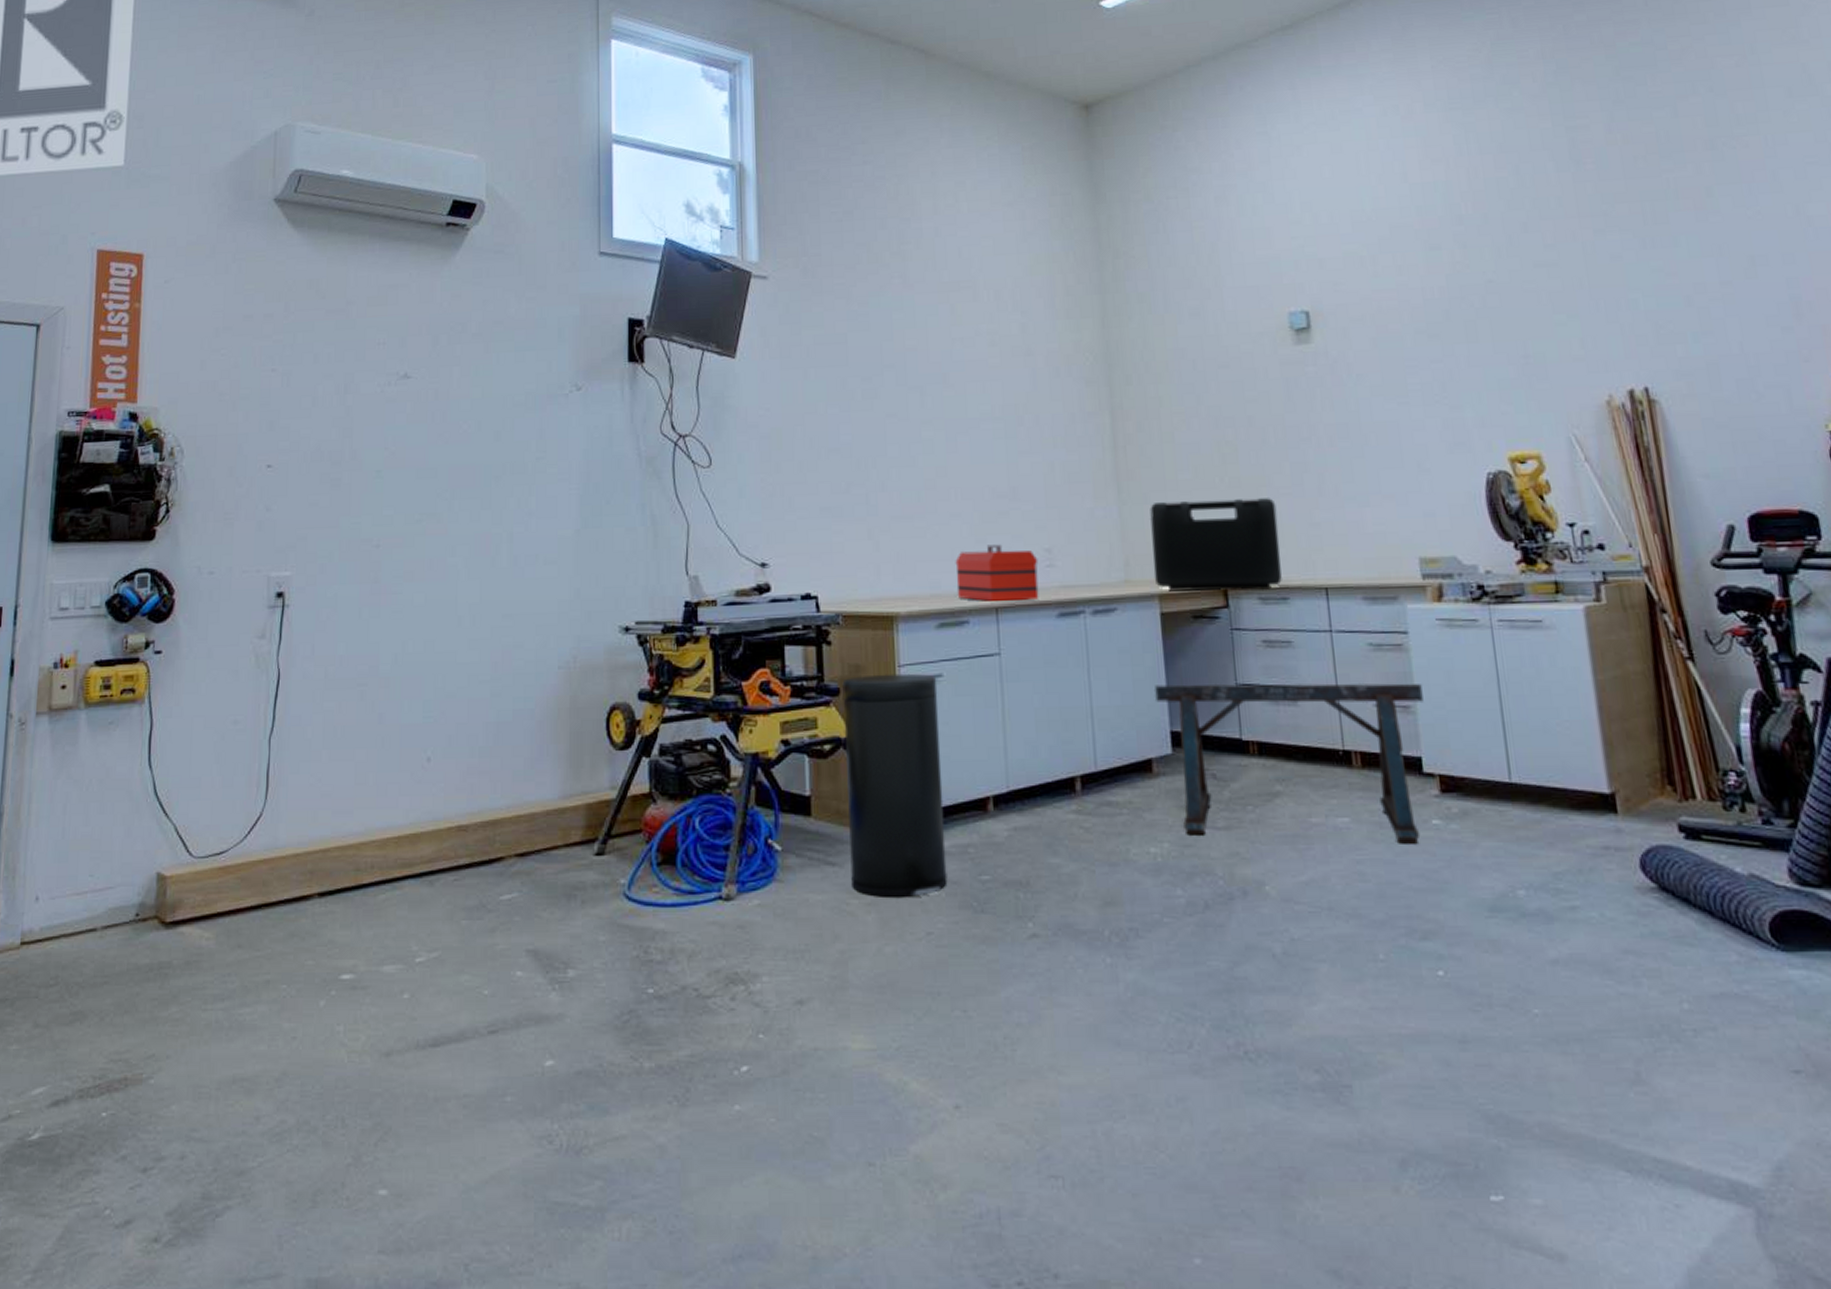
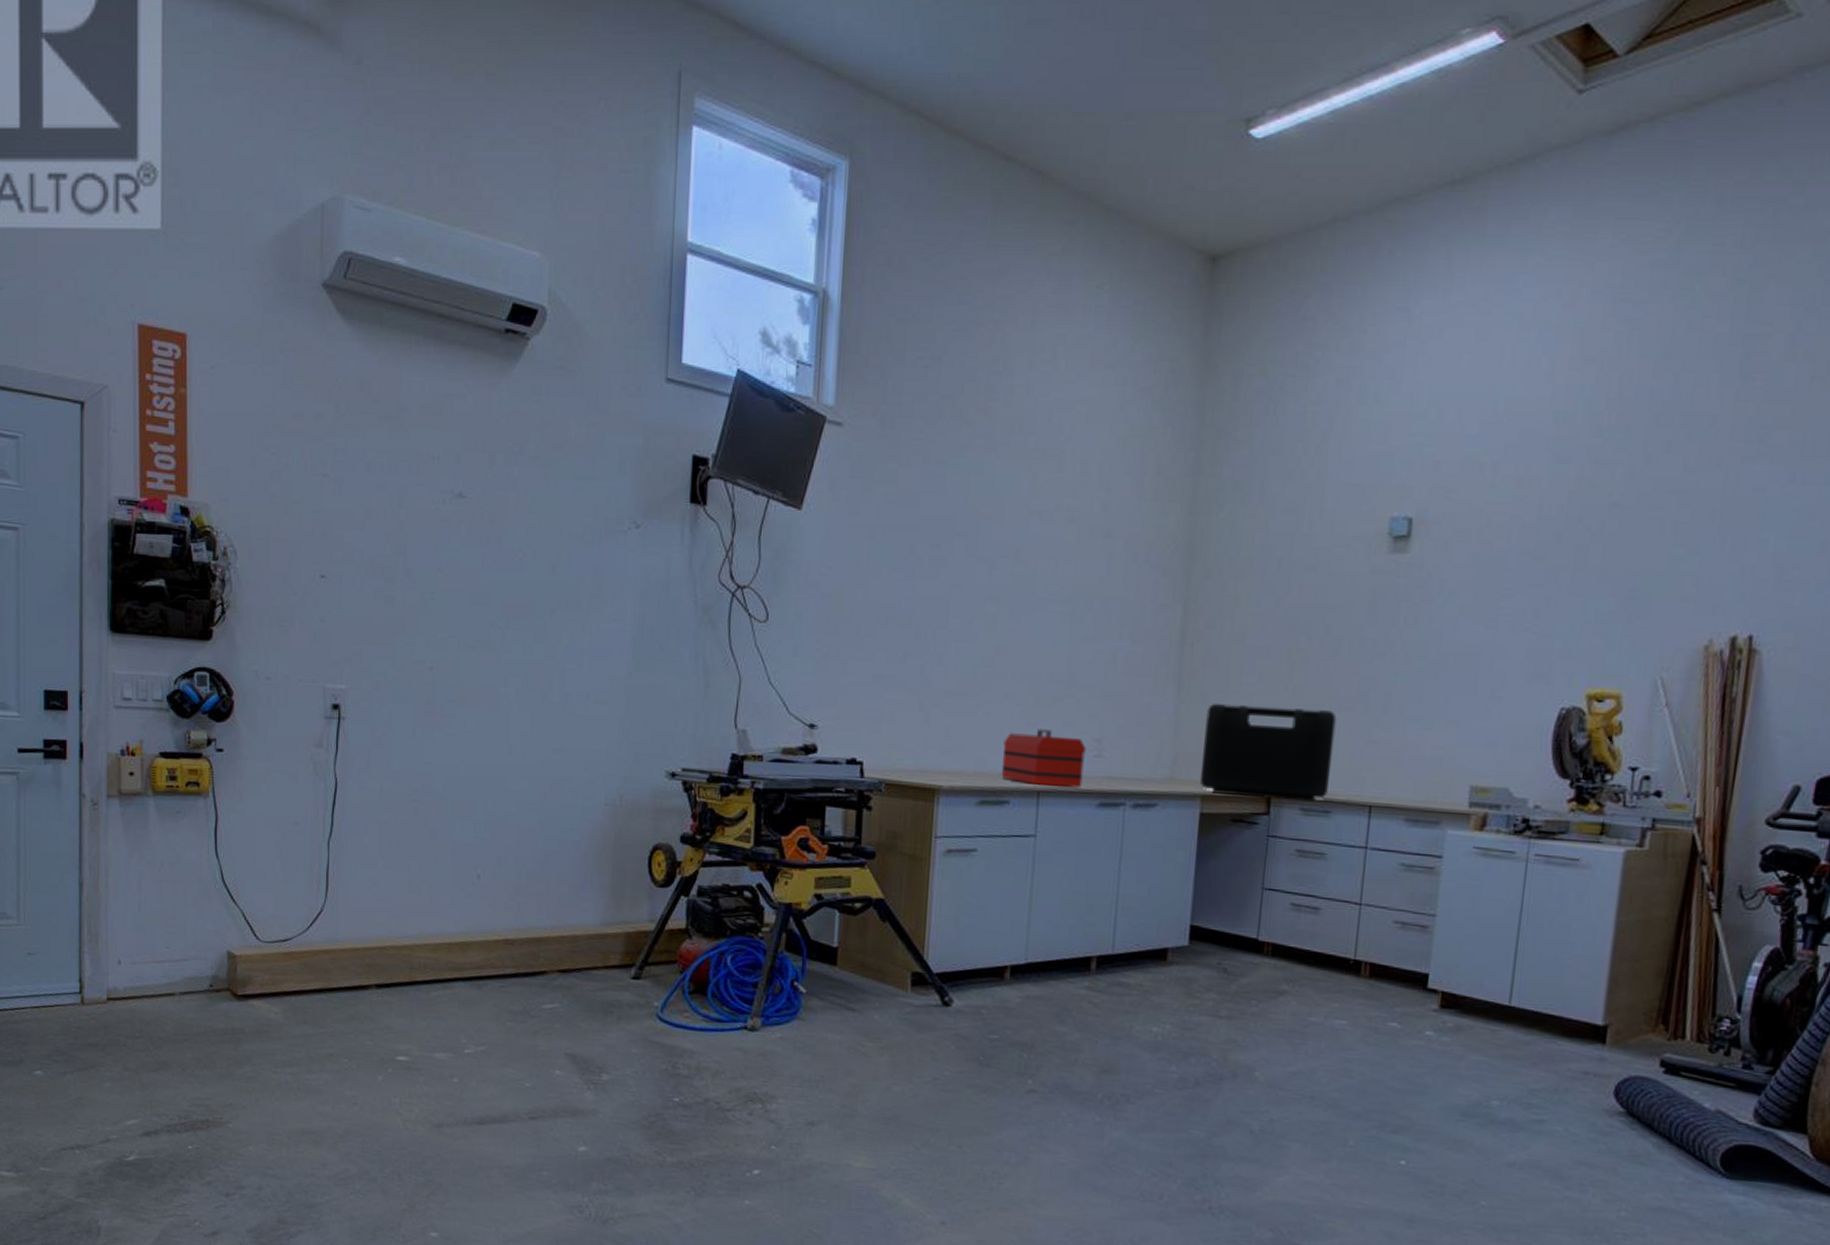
pedal bin: present [842,673,948,897] -> none [868,842,971,1046]
sawhorse: present [1153,683,1424,845] -> none [1180,881,1445,1052]

